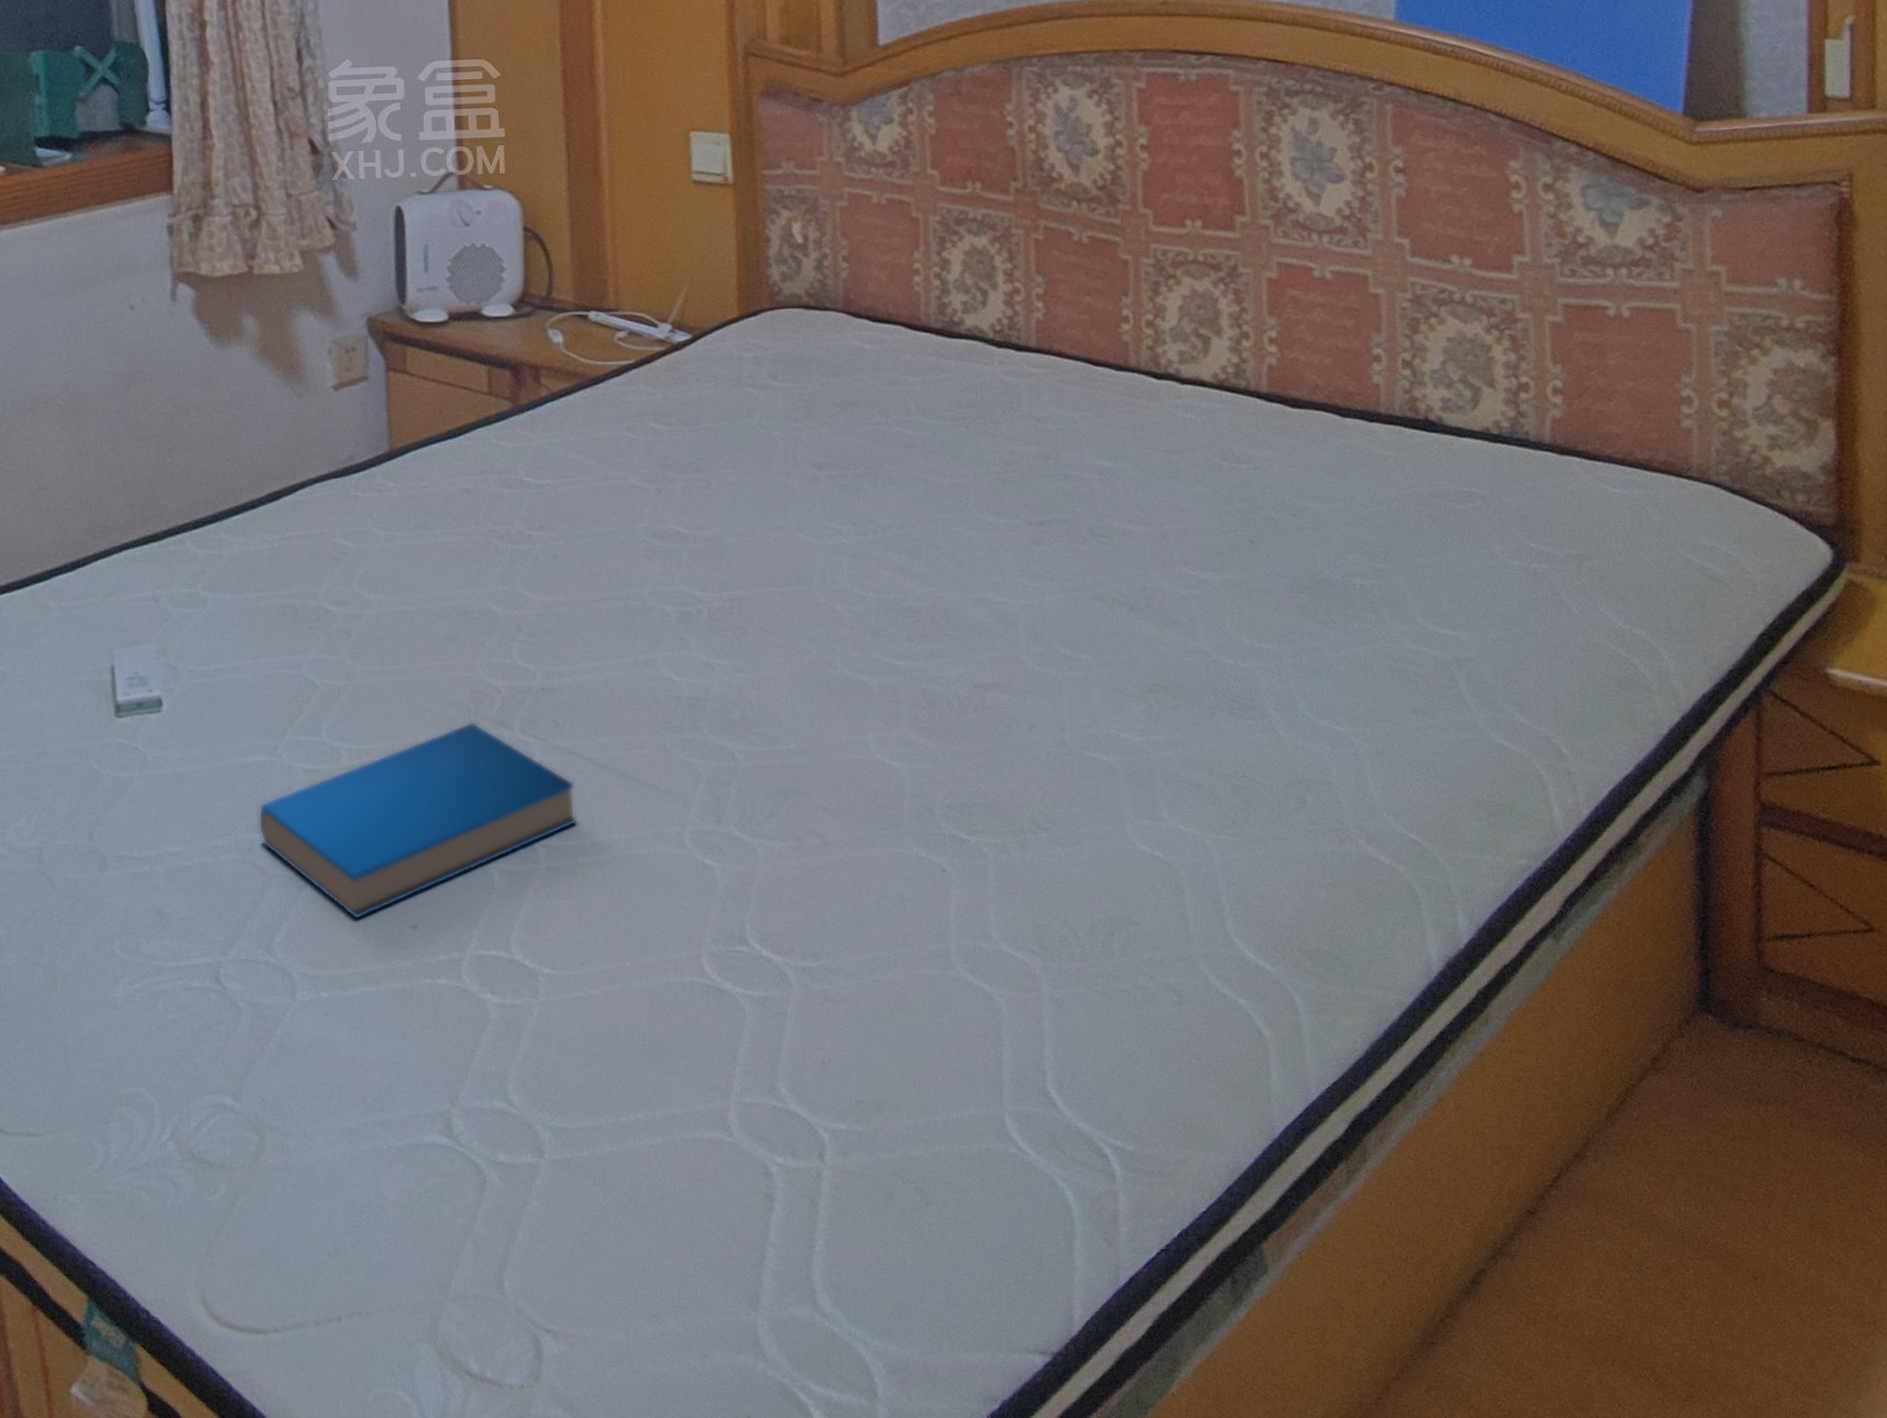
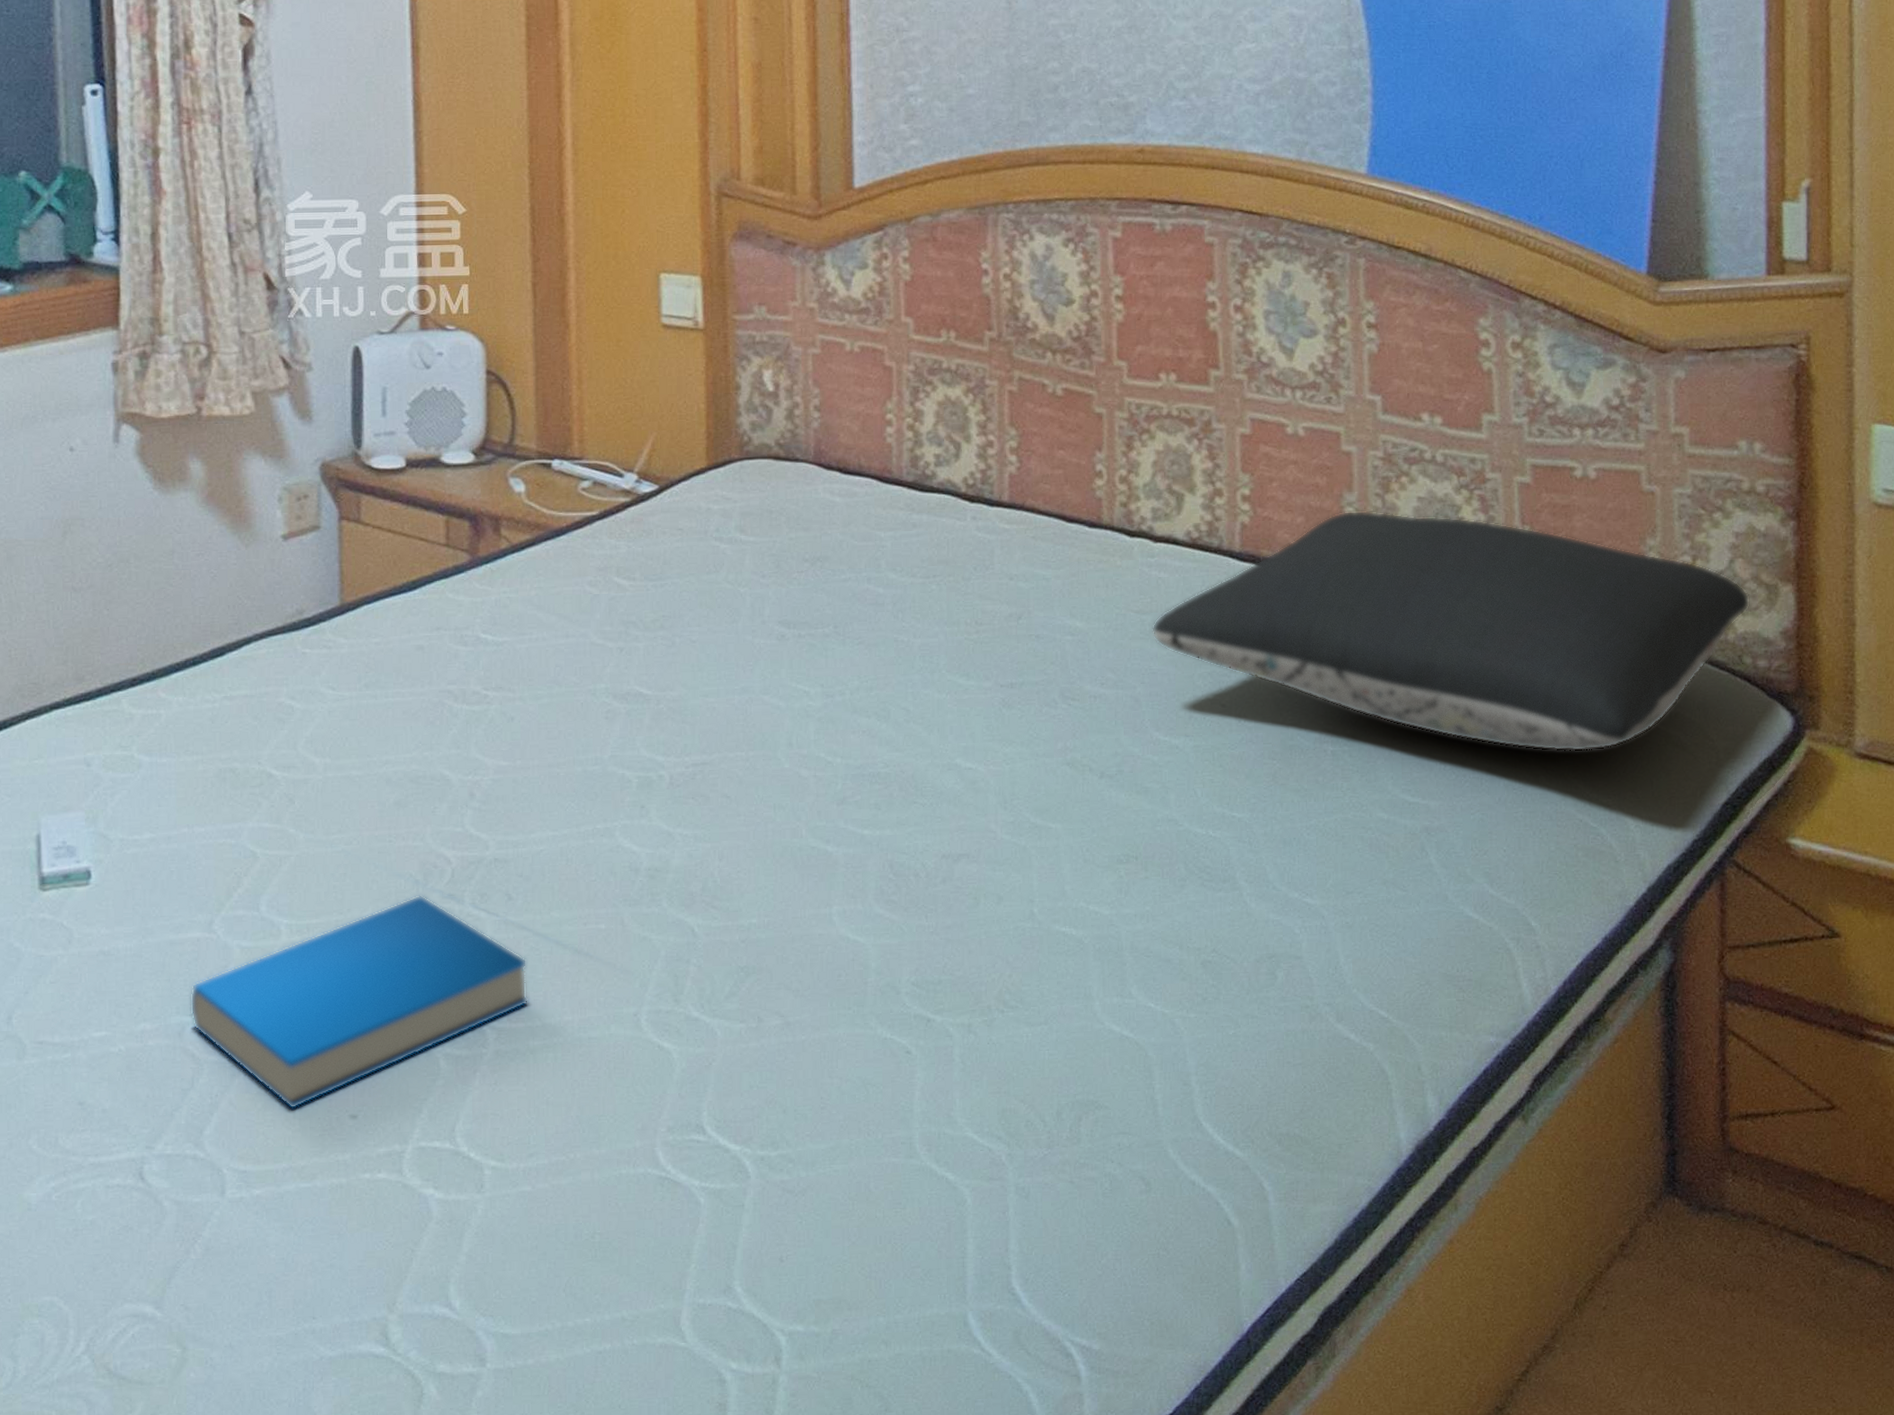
pillow: none [1179,351,1788,585] -> present [1152,510,1750,752]

